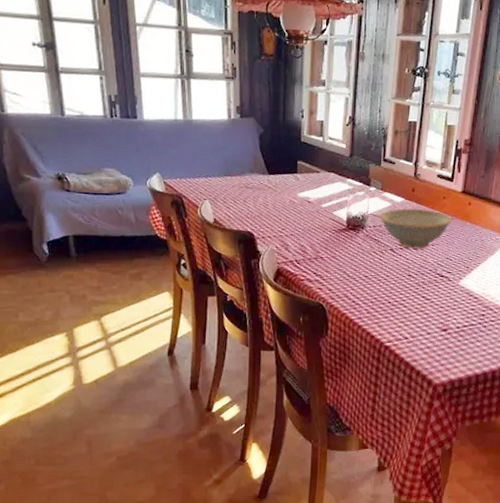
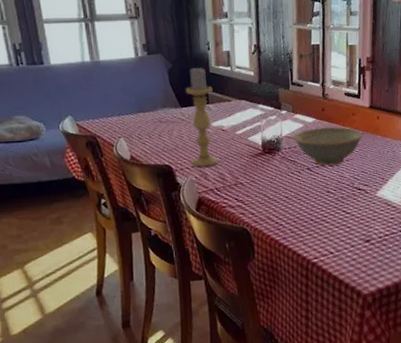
candle holder: none [274,134,302,238] -> present [185,67,219,167]

